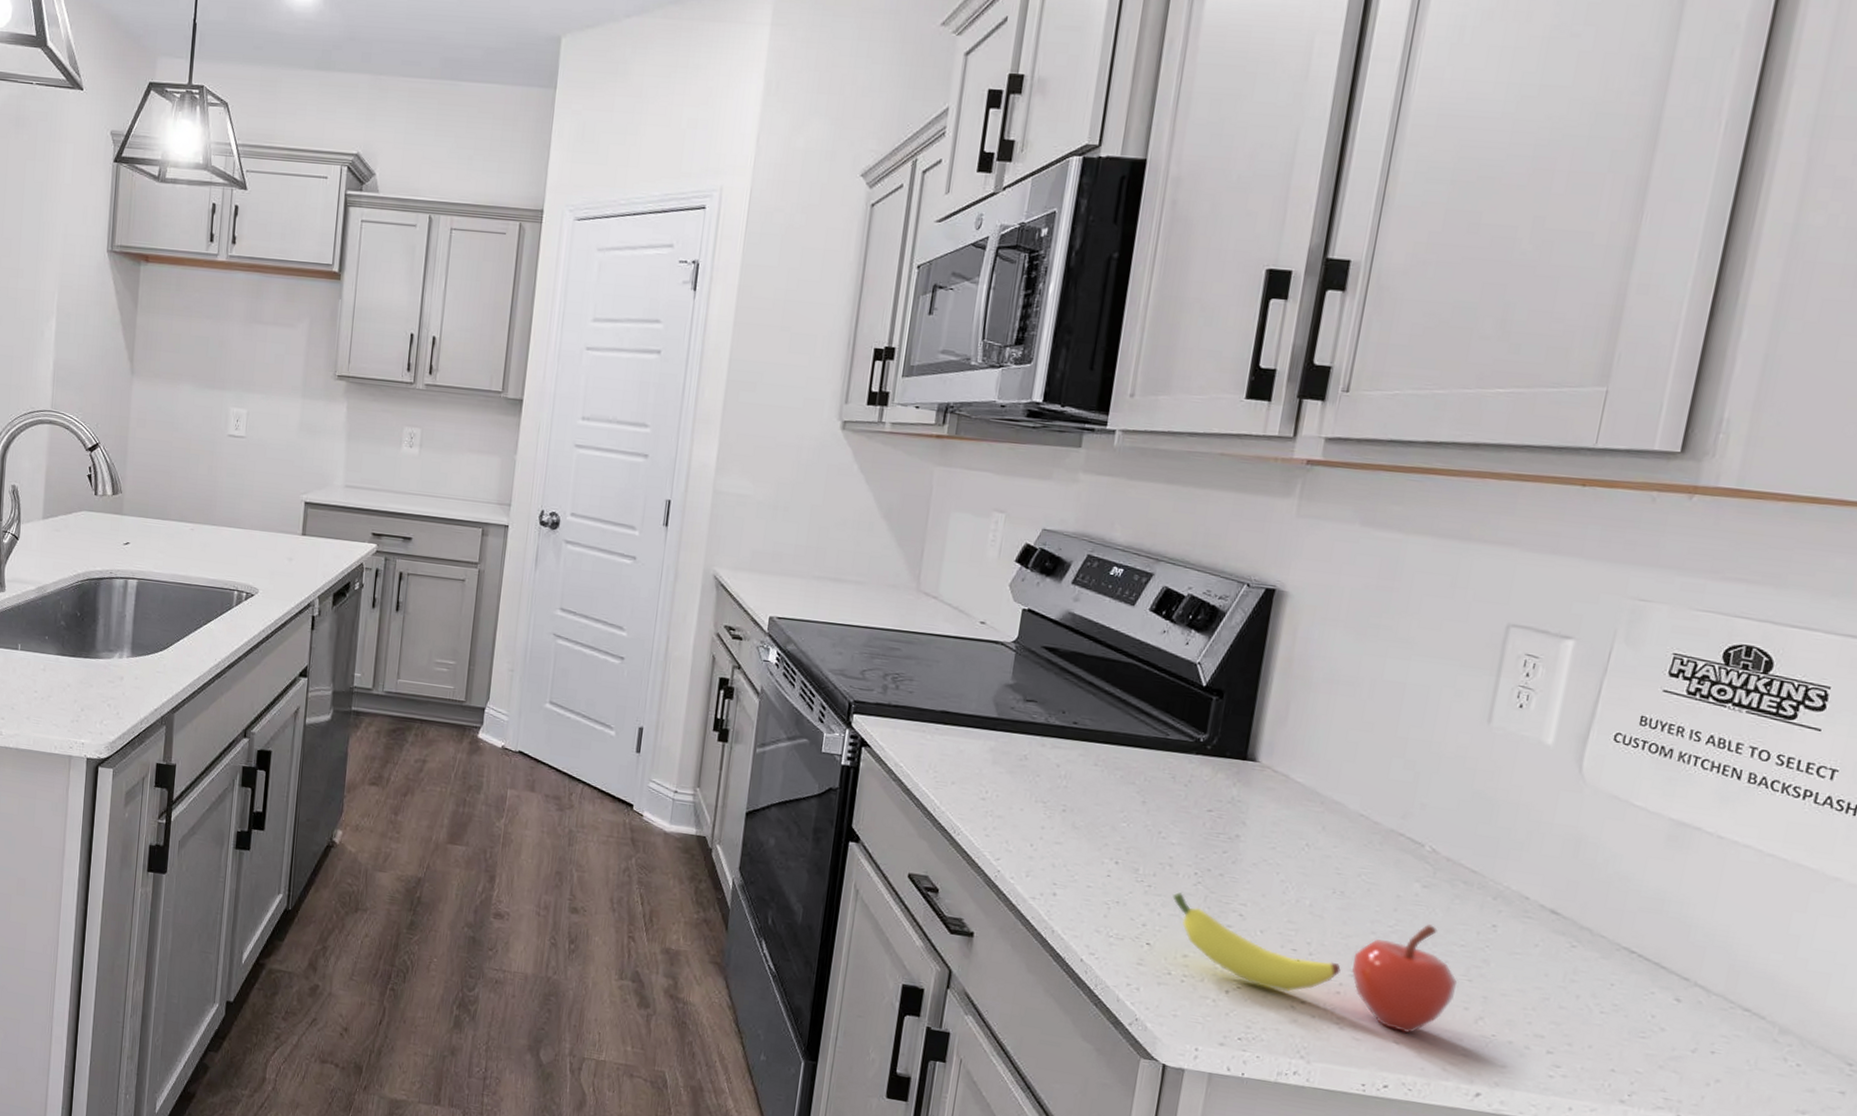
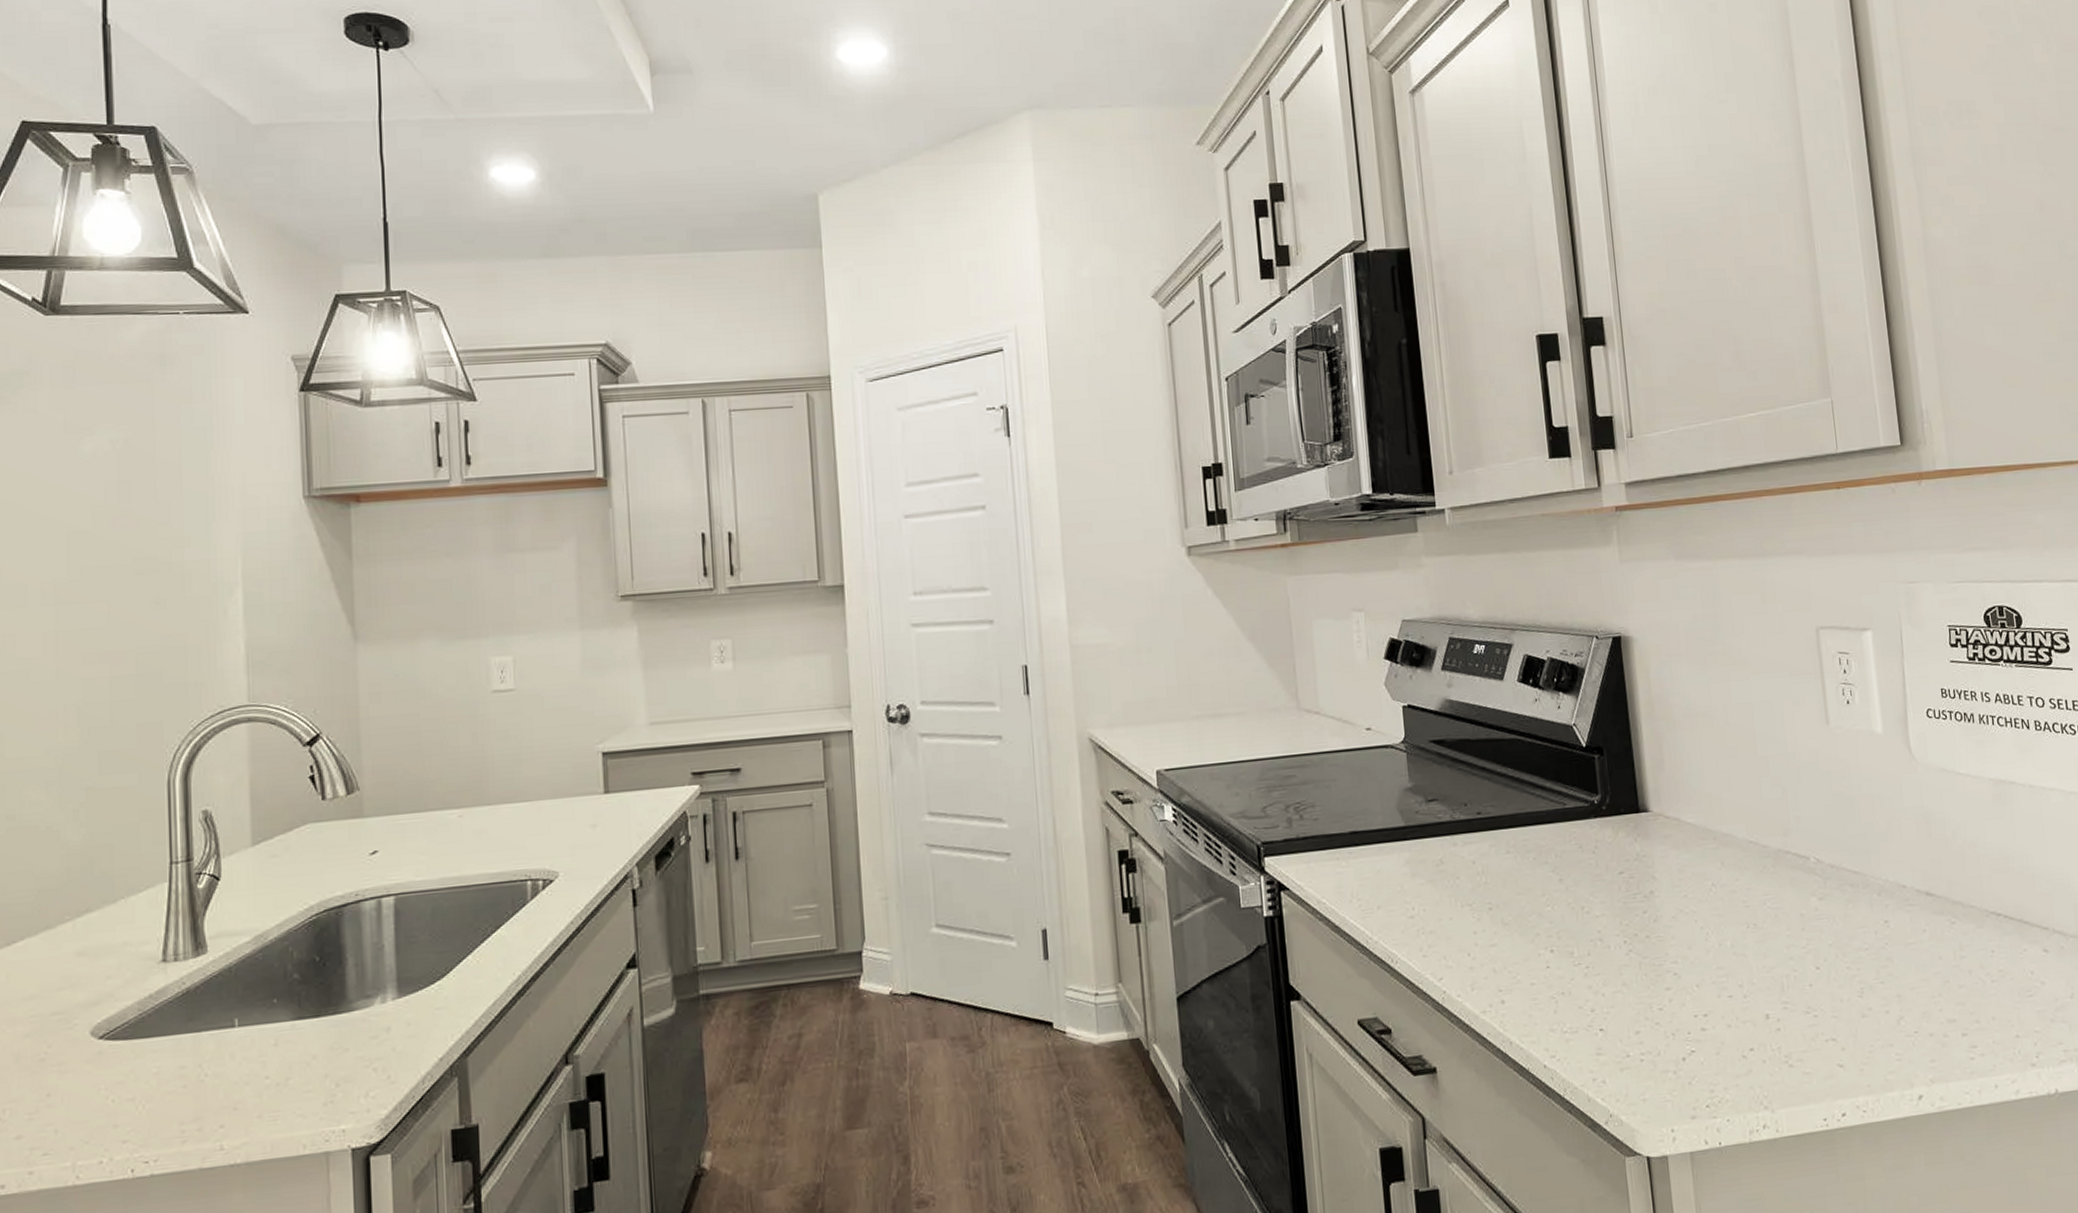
fruit: present [1172,892,1457,1033] -> none [1611,936,1874,1054]

